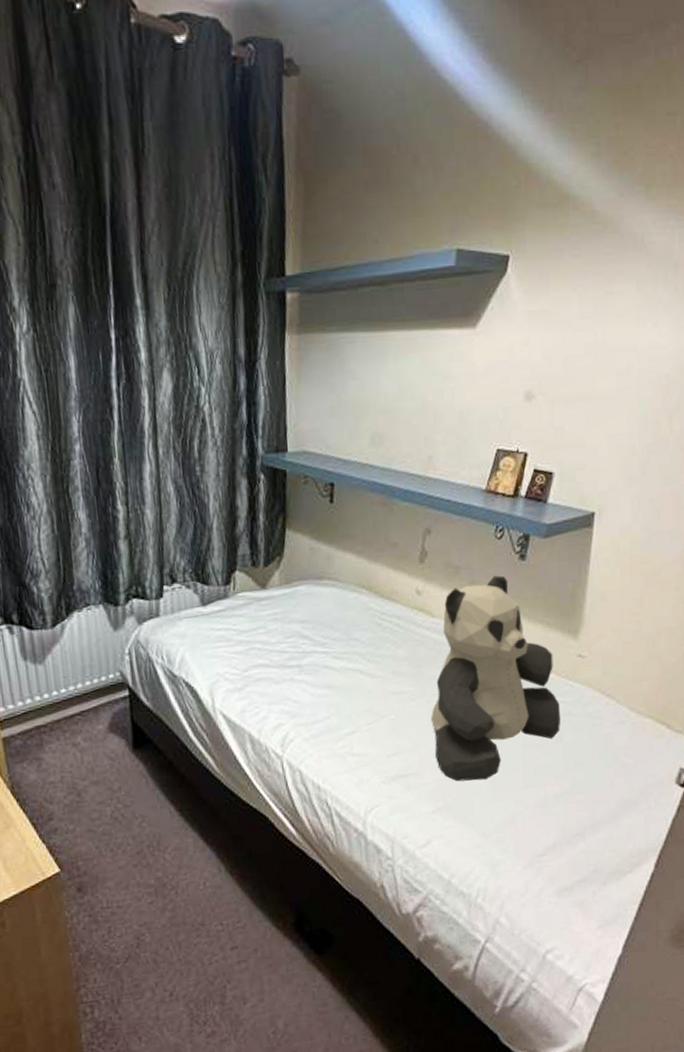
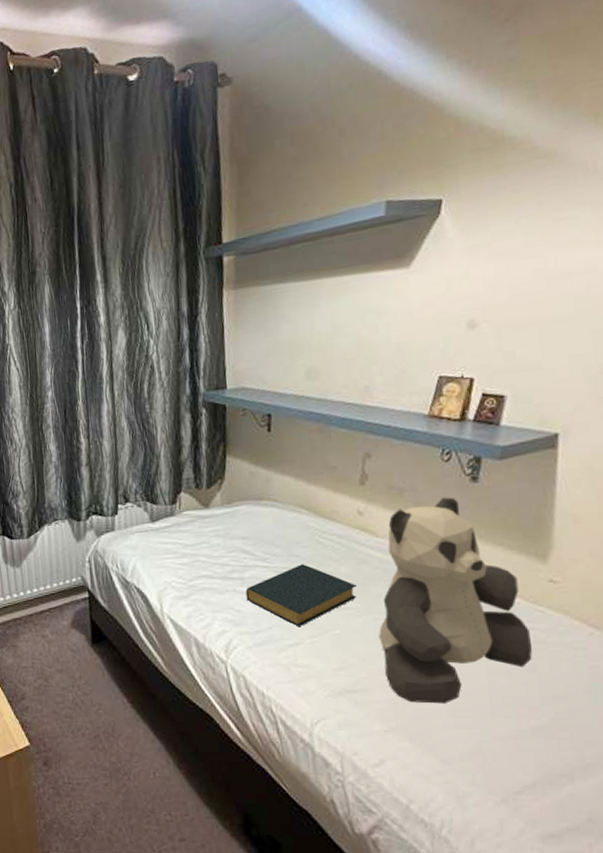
hardback book: none [303,648,412,715] -> present [245,564,357,627]

